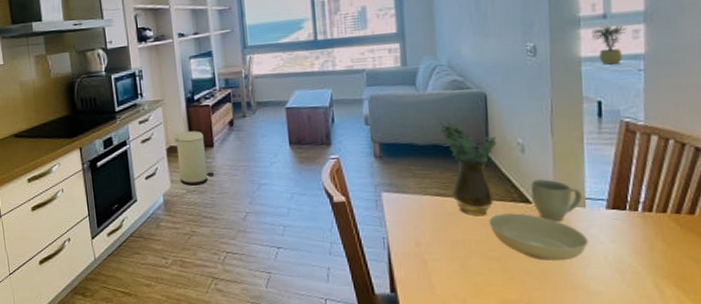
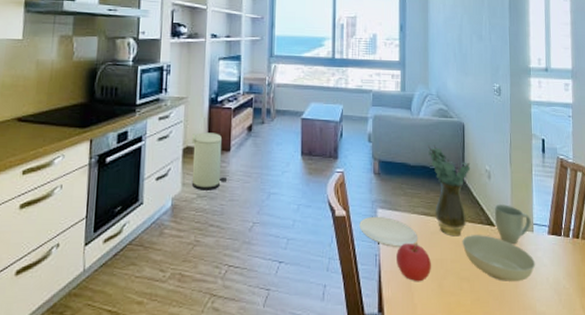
plate: none [362,199,434,231] -> present [359,216,419,248]
fruit: none [408,224,452,263] -> present [397,242,432,282]
potted plant: present [593,25,626,65] -> none [539,78,561,109]

